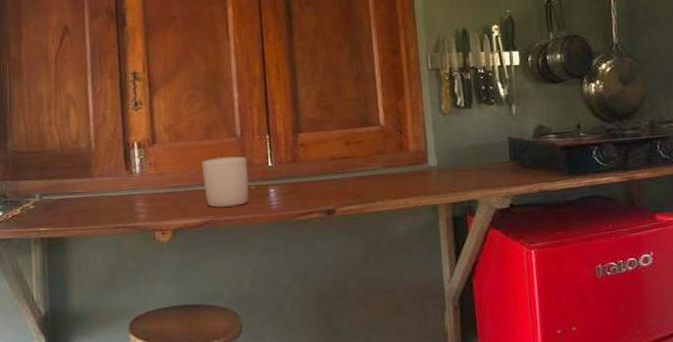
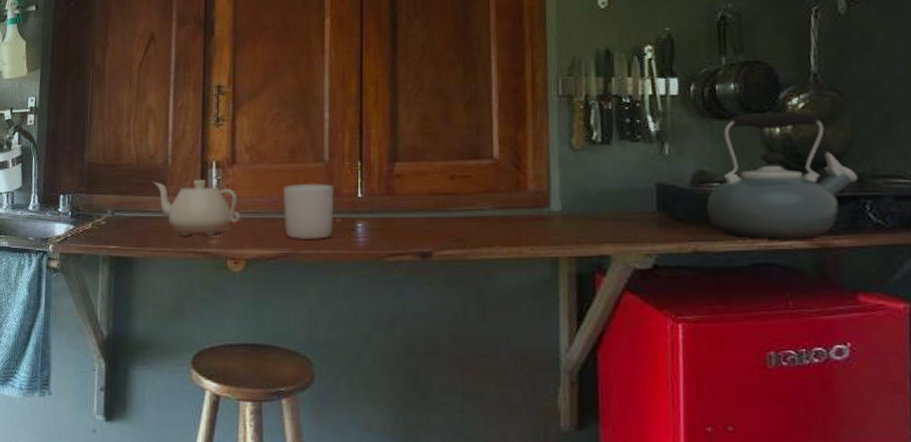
teapot: none [77,159,165,214] -> present [152,179,241,237]
kettle: none [546,75,651,177] -> present [706,112,859,240]

